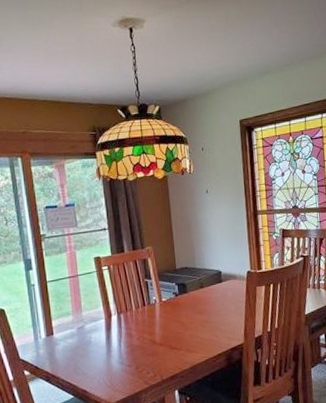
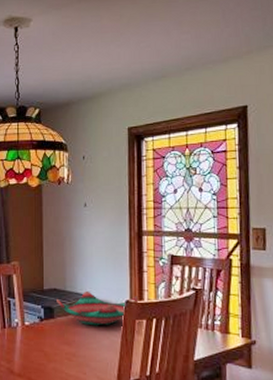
decorative bowl: none [188,266,257,296] -> present [57,290,138,326]

